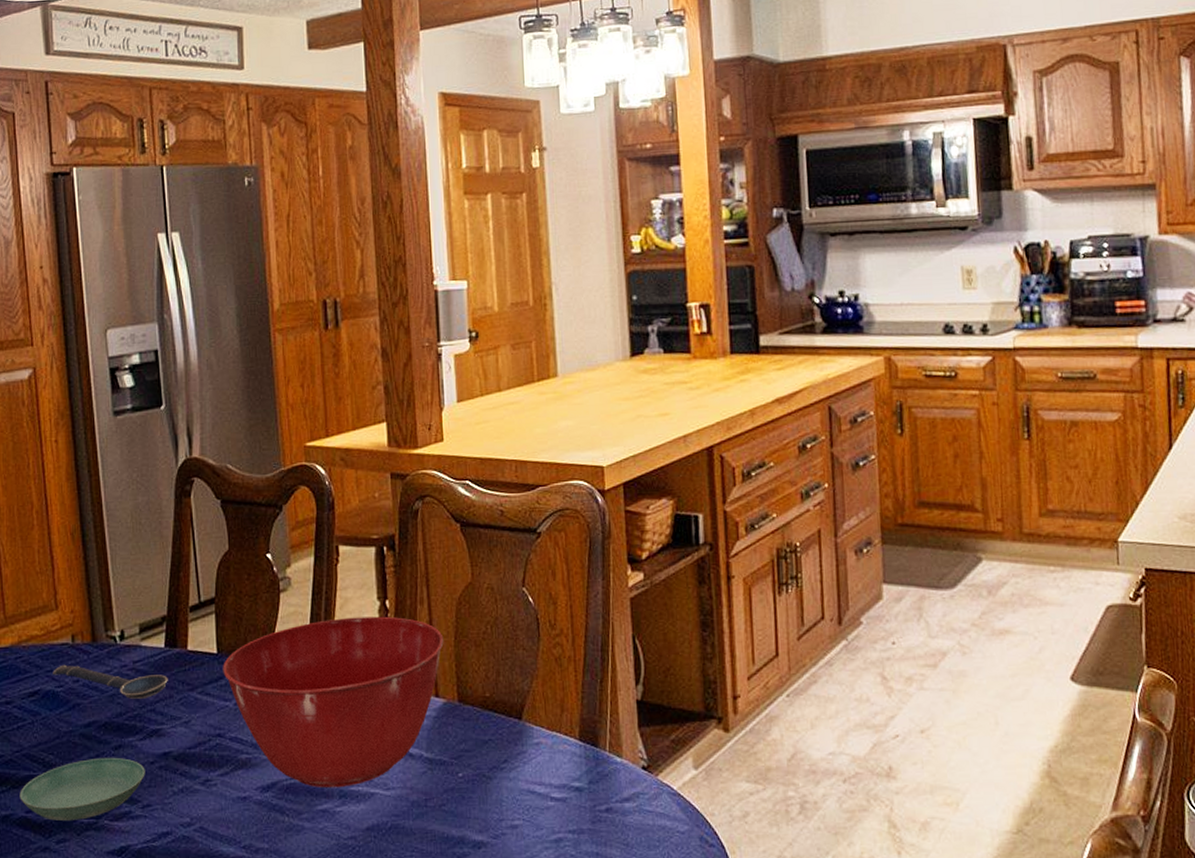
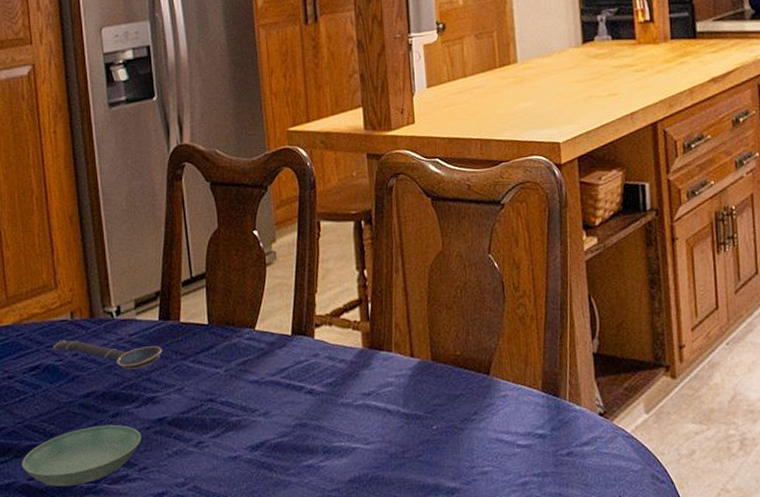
mixing bowl: present [223,616,444,787] -> none [213,284,418,445]

